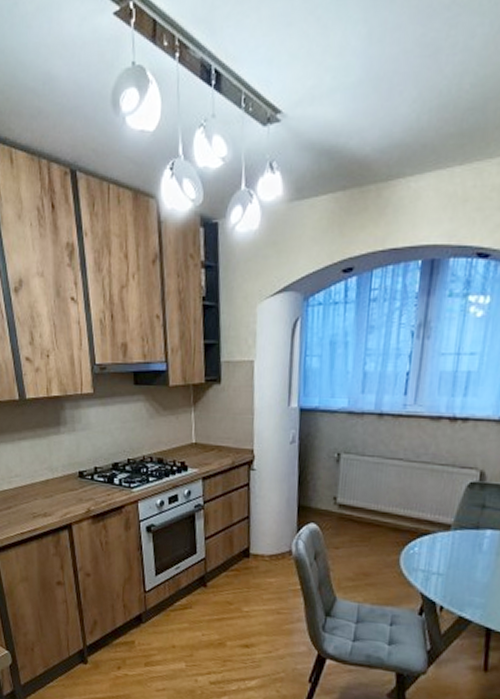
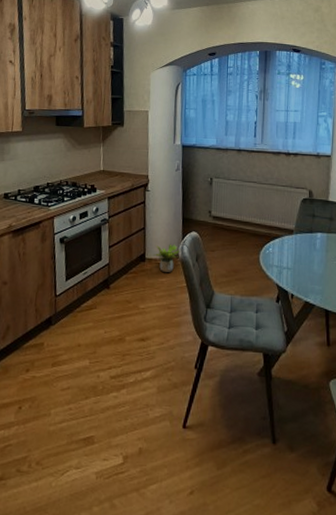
potted plant: none [259,537,295,572] -> present [153,243,181,272]

